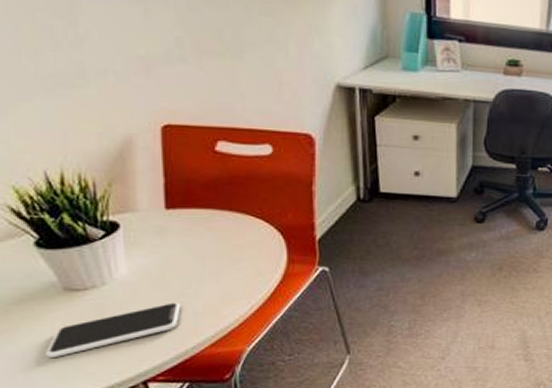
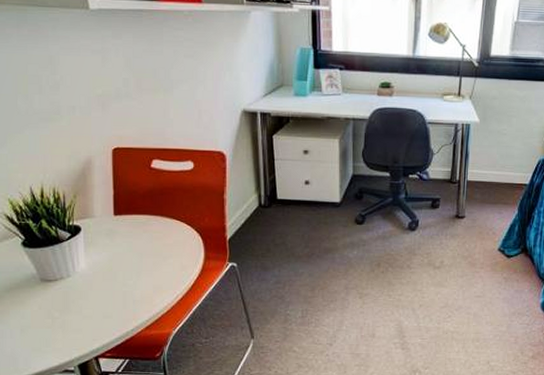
smartphone: present [46,302,181,357] -> none [27,292,124,335]

